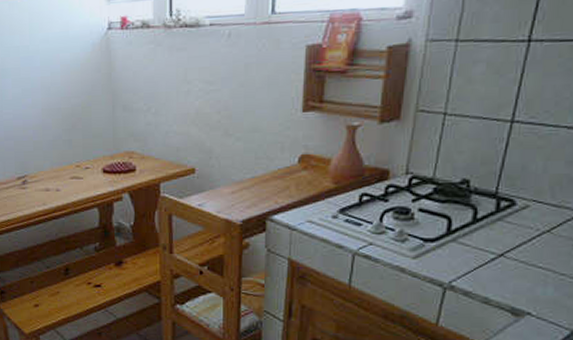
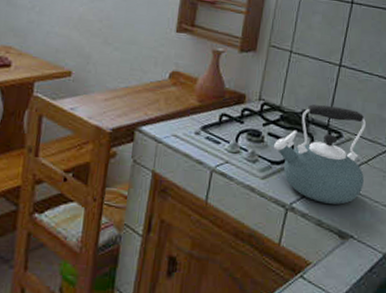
kettle: none [427,171,548,280] -> present [274,104,366,205]

